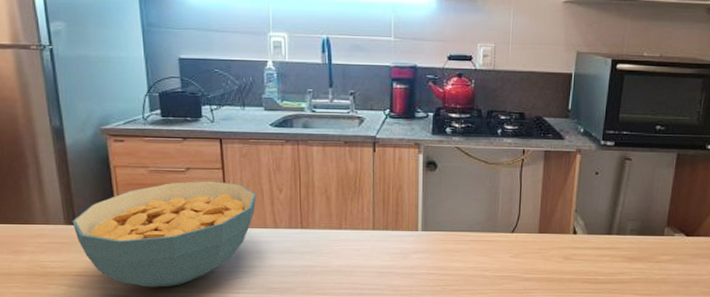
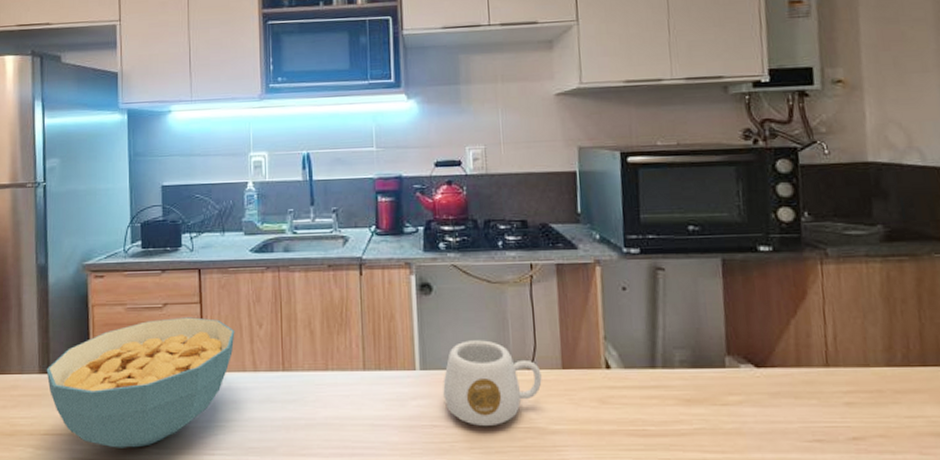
mug: none [440,209,522,275] -> present [443,340,542,427]

